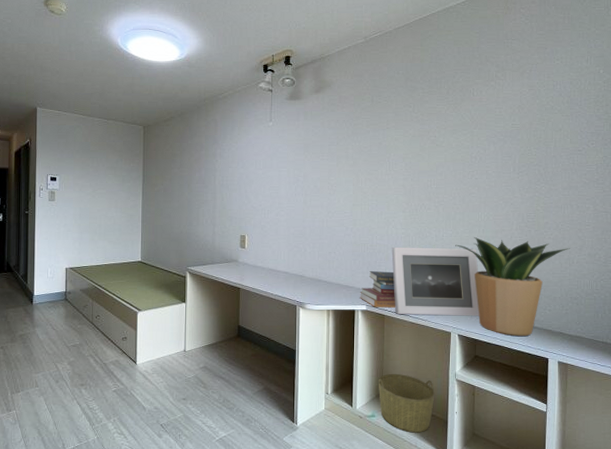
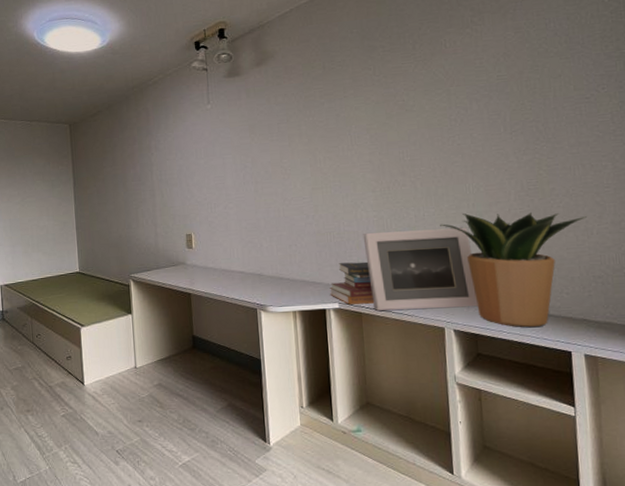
basket: present [378,374,435,433] -> none [361,380,432,449]

